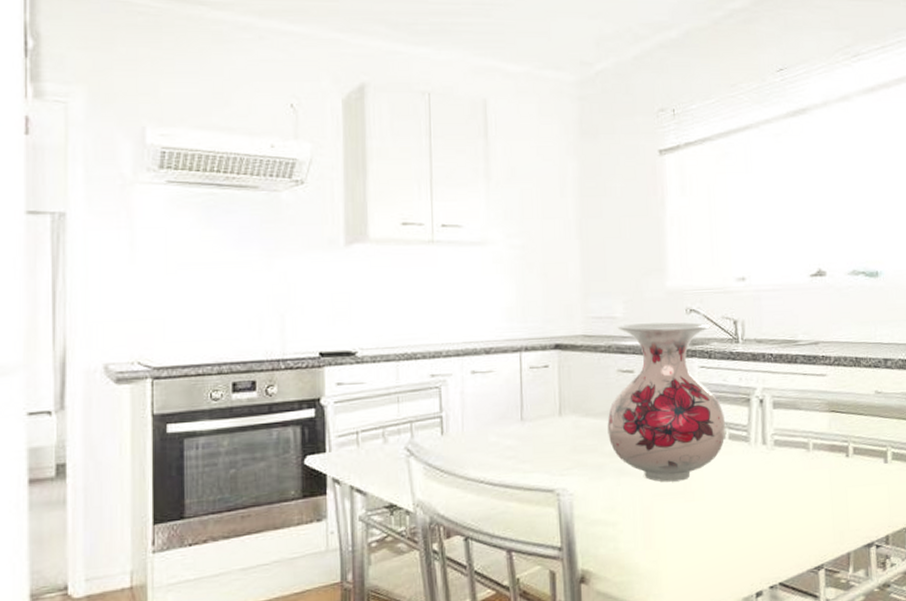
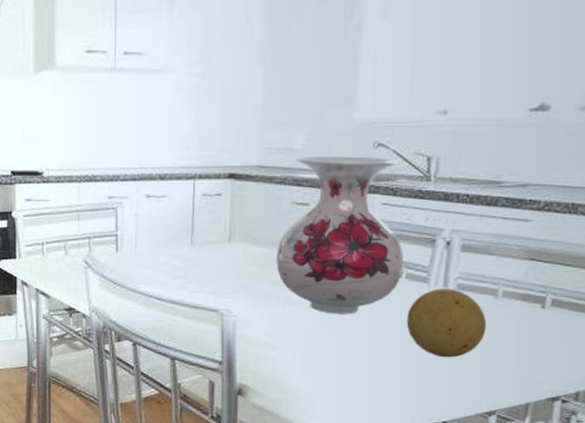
fruit: none [734,445,804,516] -> present [406,288,487,358]

